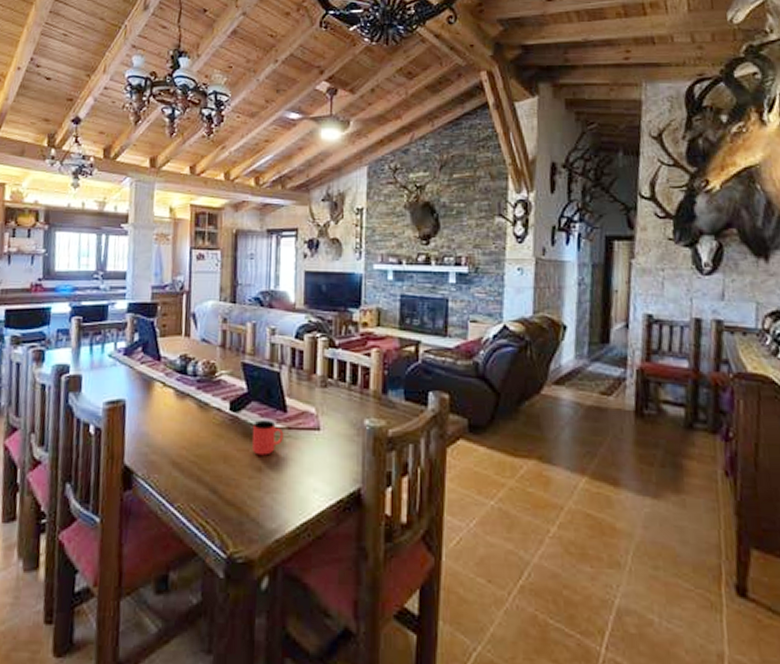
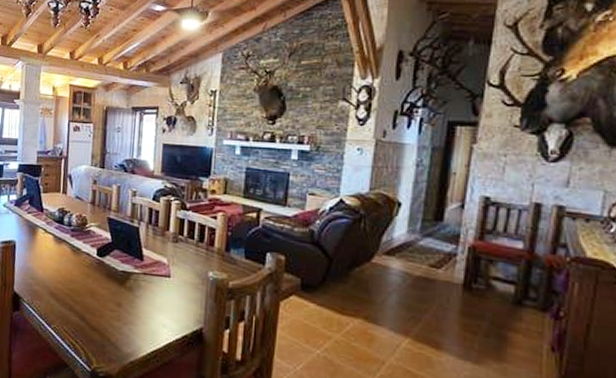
cup: present [252,420,284,456] -> none [114,265,140,294]

